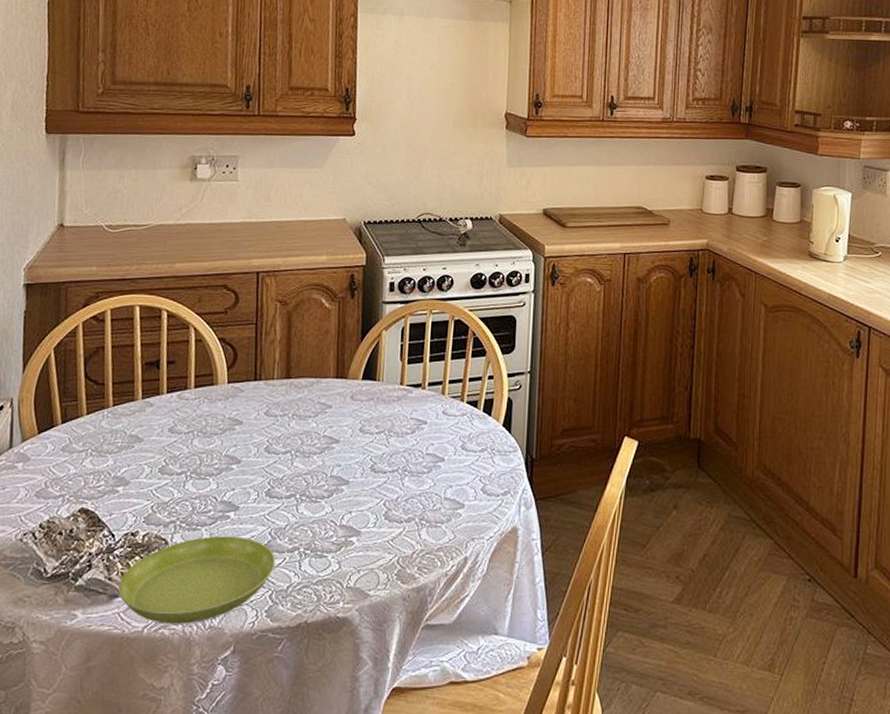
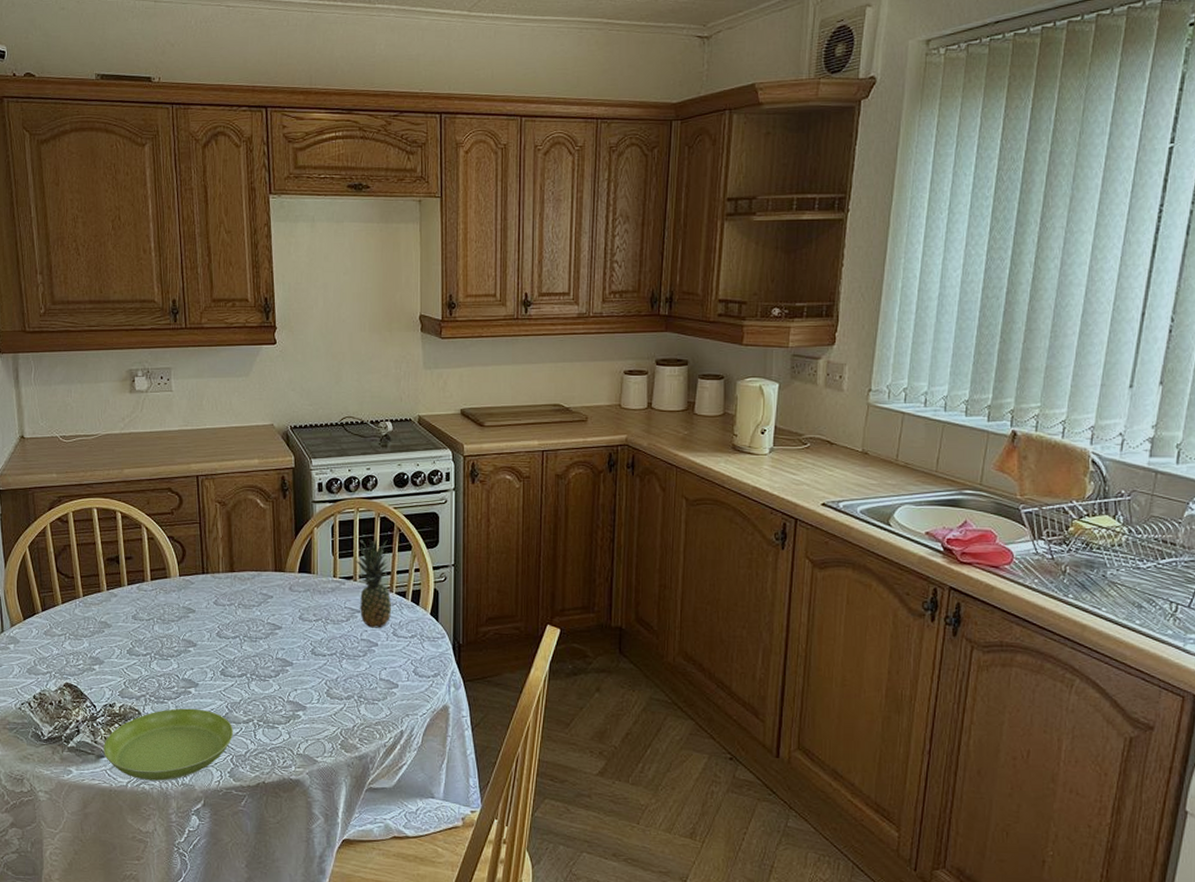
fruit: none [424,340,462,441] -> present [354,536,392,628]

